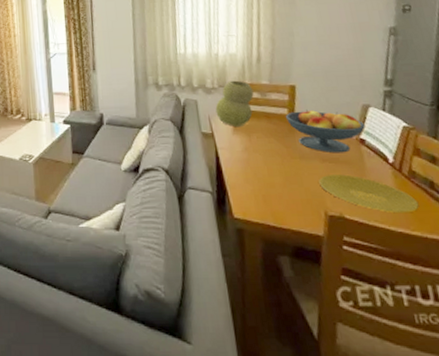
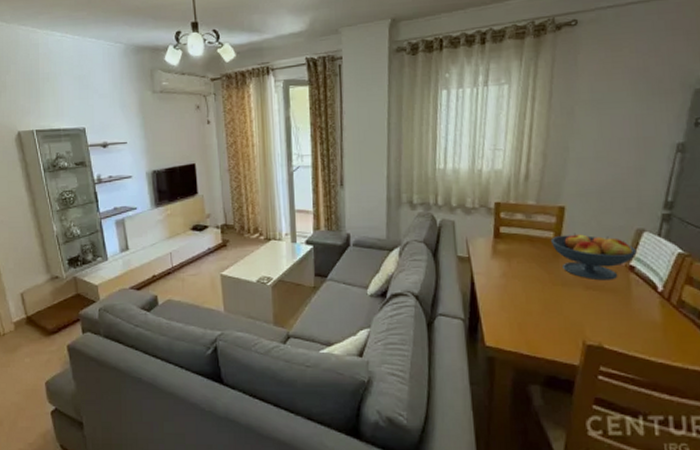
vase: present [215,80,254,126] -> none [474,200,518,250]
plate: present [319,174,419,212] -> none [580,303,684,343]

